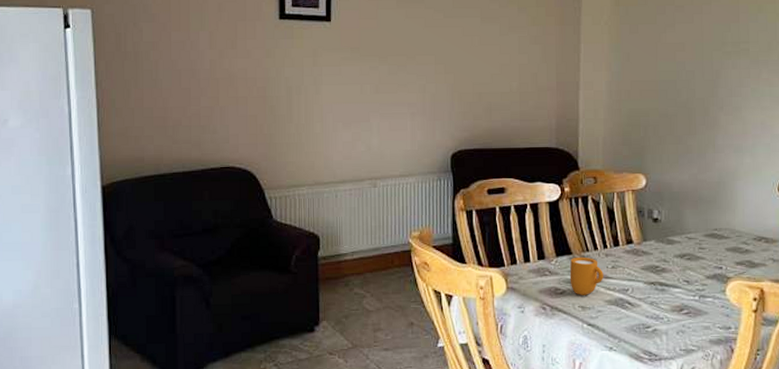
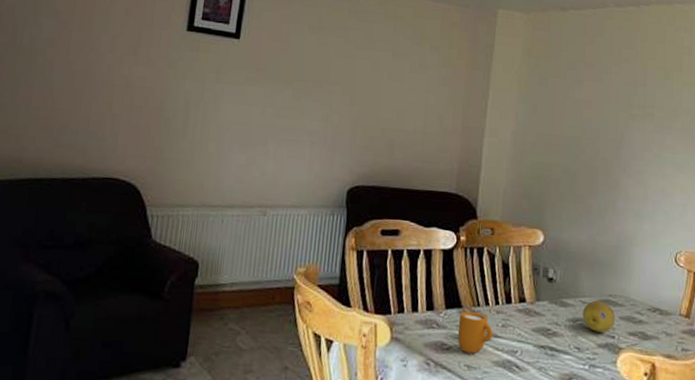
fruit: none [689,235,721,265] -> present [582,300,615,332]

